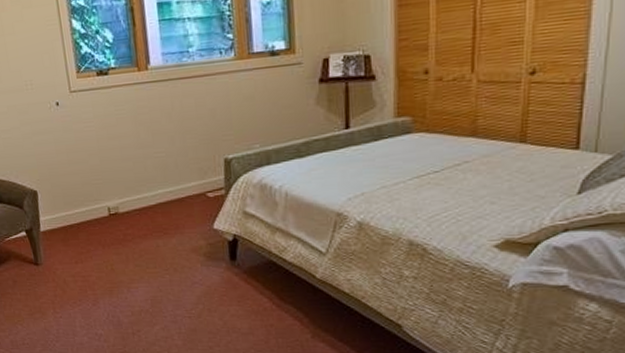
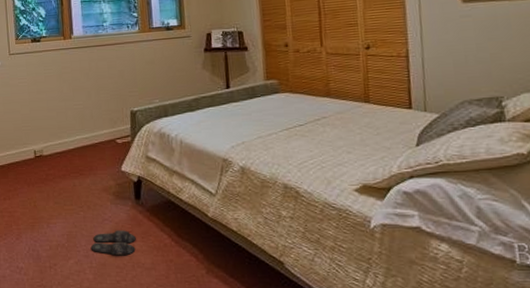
slippers: none [178,294,231,321] -> present [90,230,136,256]

